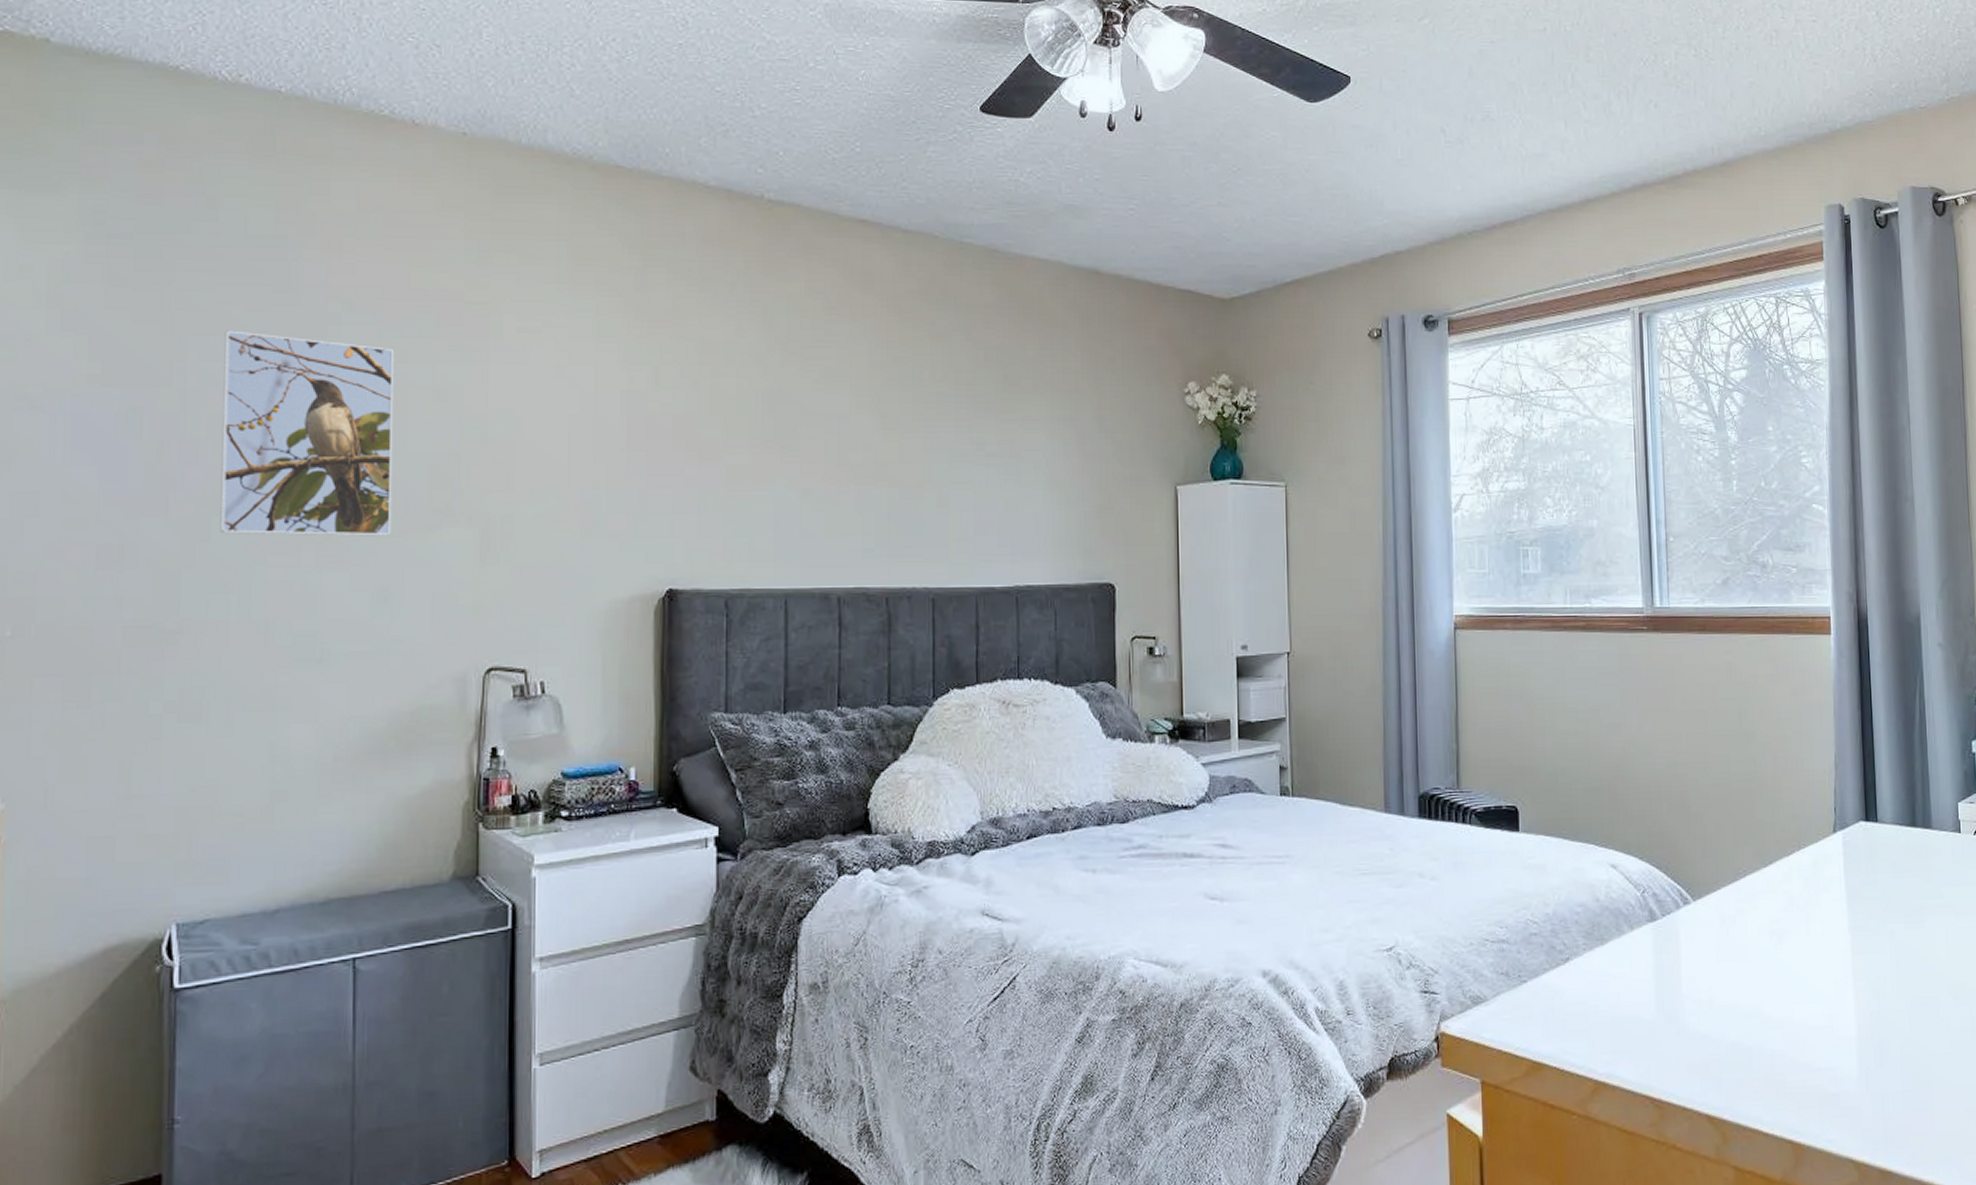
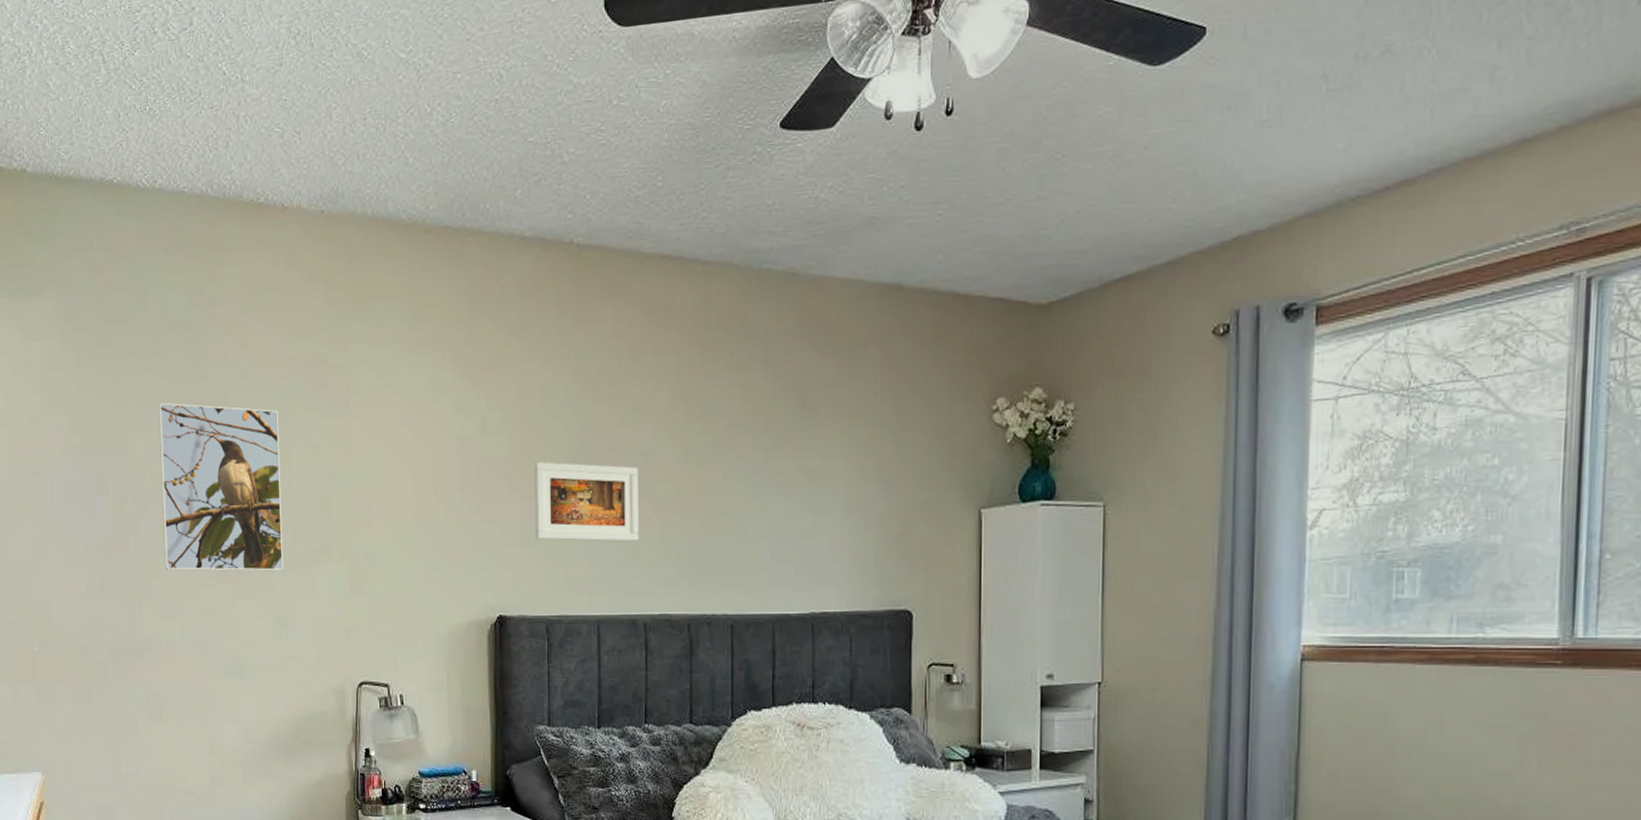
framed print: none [713,421,833,510] -> present [533,461,639,542]

